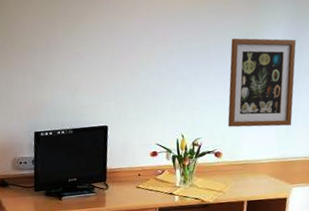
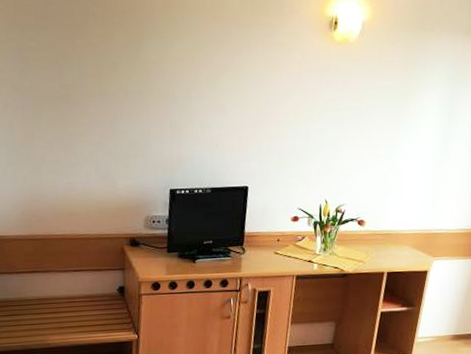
wall art: present [227,38,297,127] -> none [373,99,451,196]

